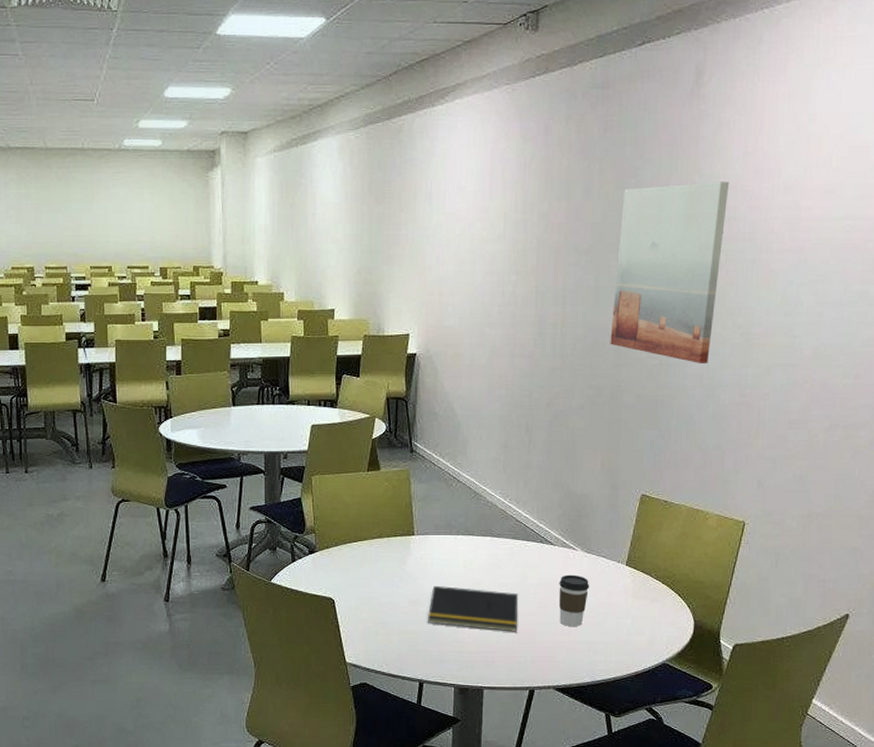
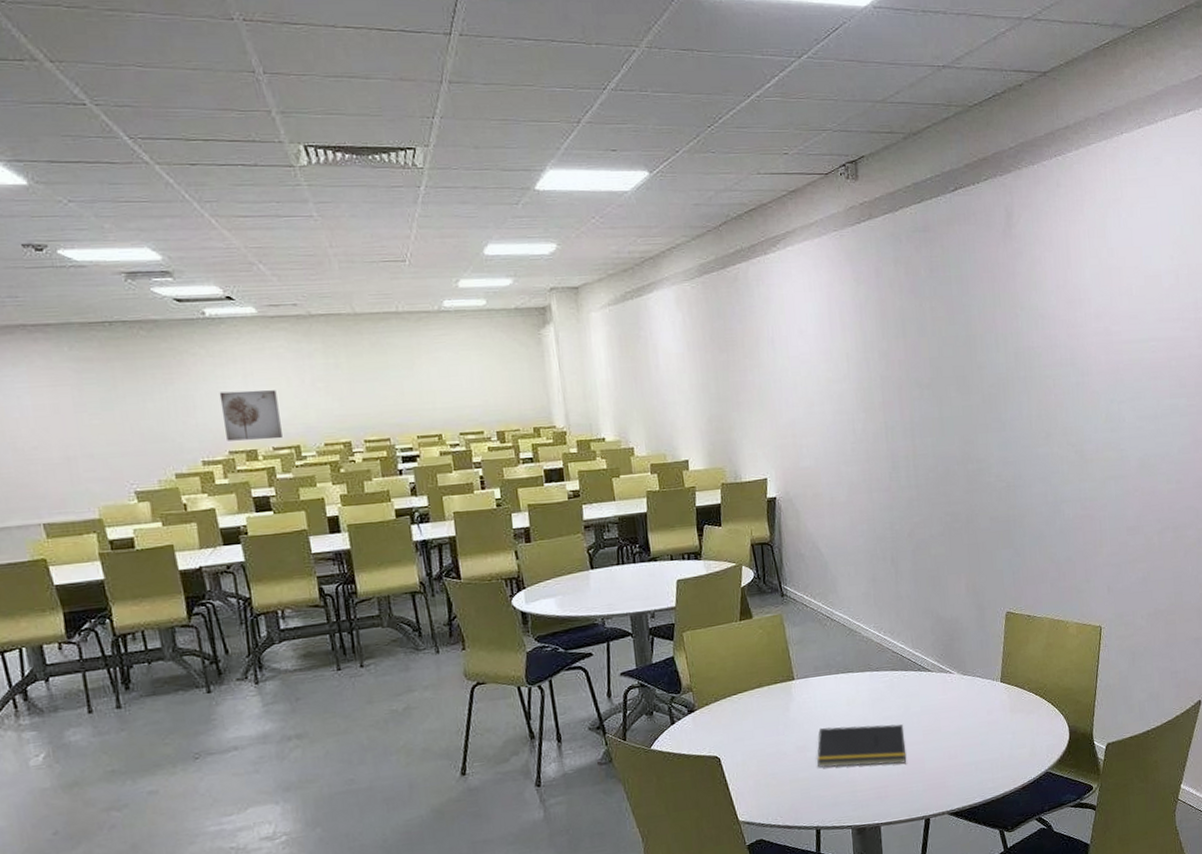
coffee cup: present [558,574,590,626] -> none [940,698,970,750]
wall art: present [610,181,730,363] -> none [955,312,1050,483]

